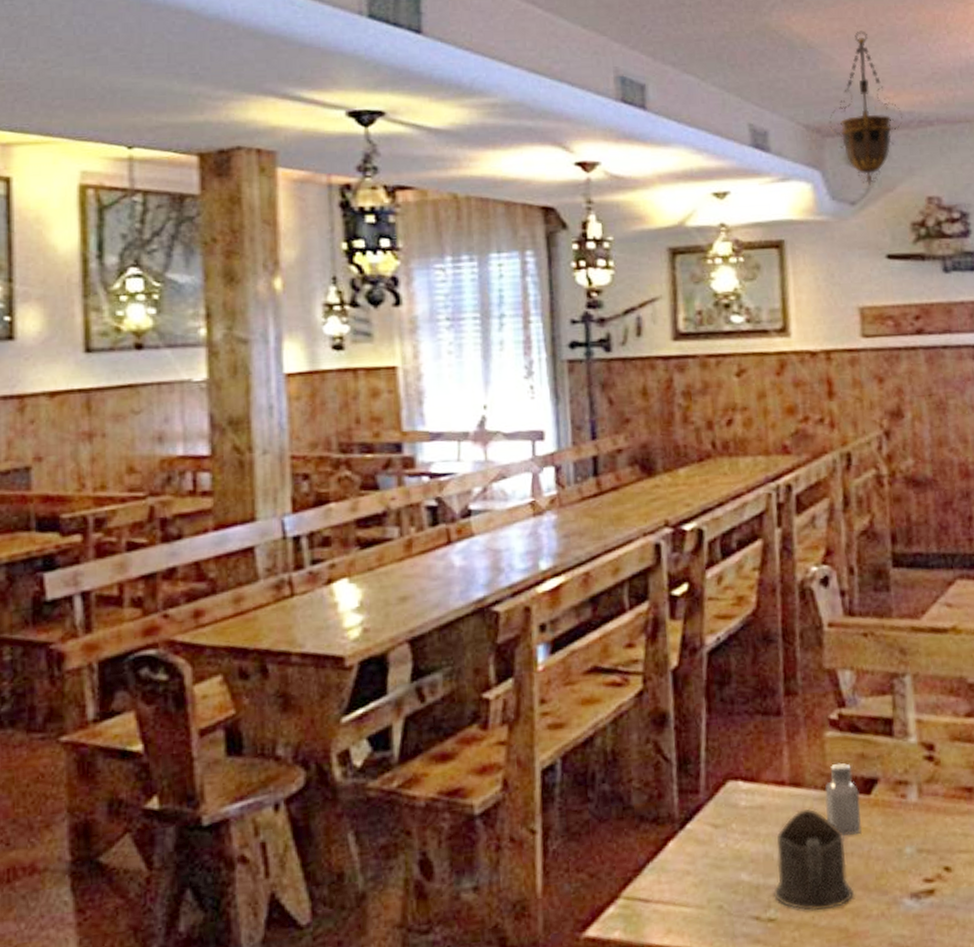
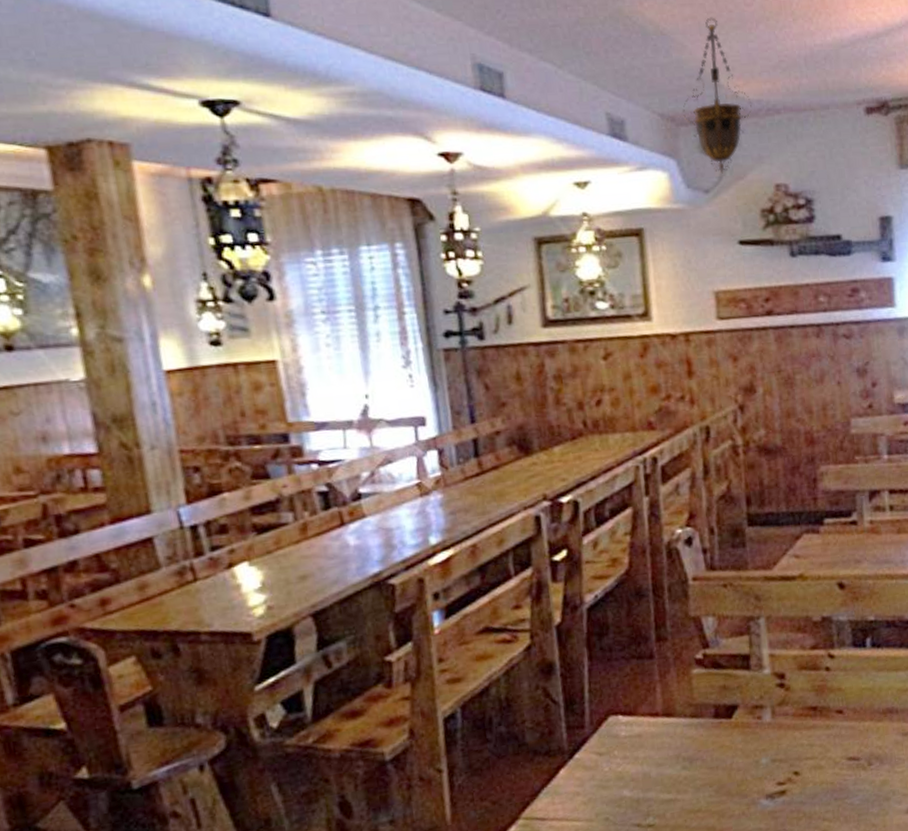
cup: present [774,808,854,911] -> none [652,733,719,816]
saltshaker: present [825,762,862,835] -> none [693,694,725,753]

